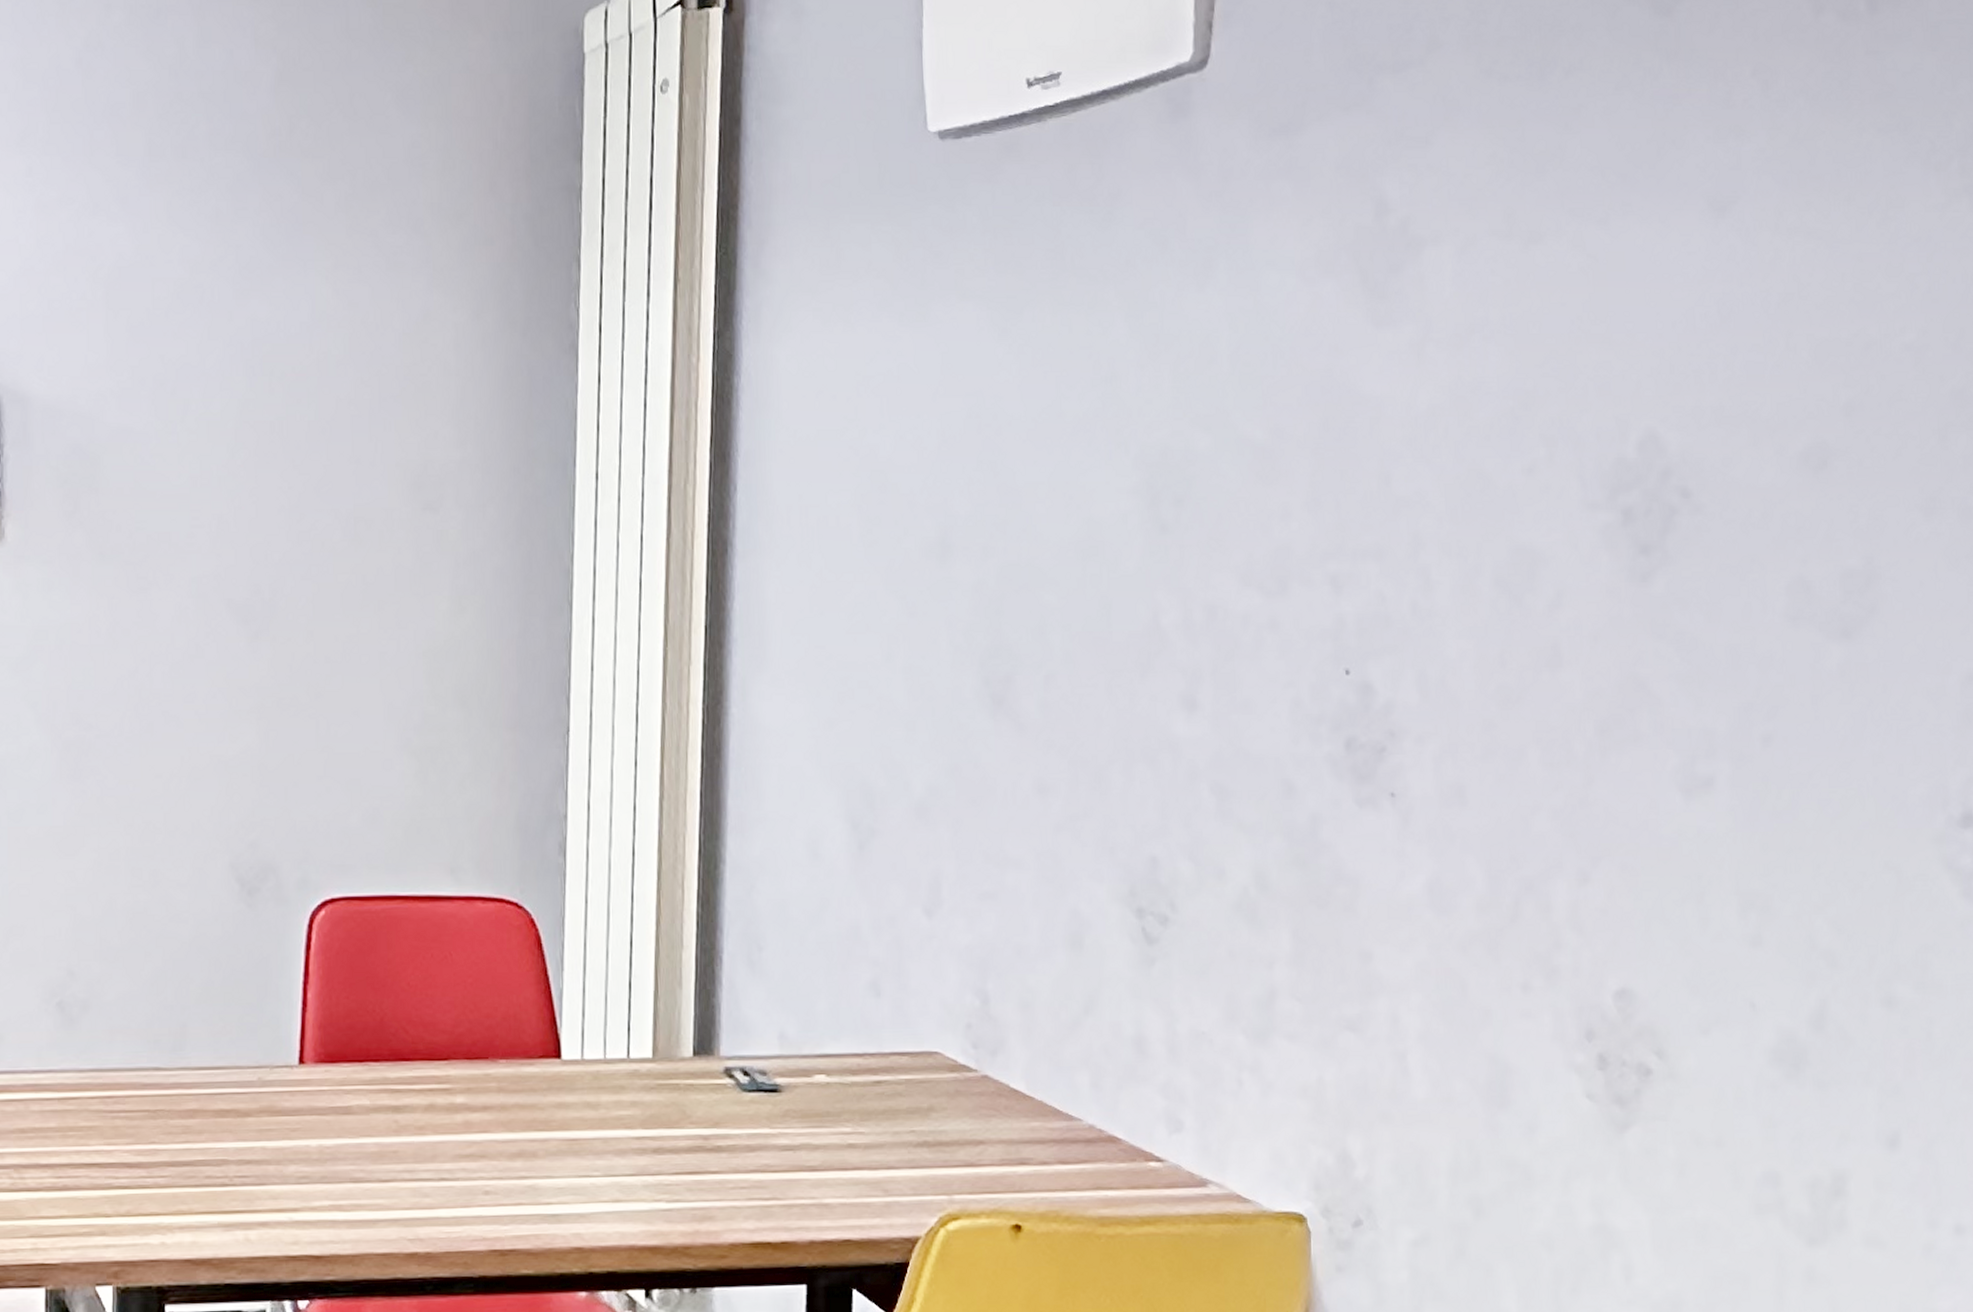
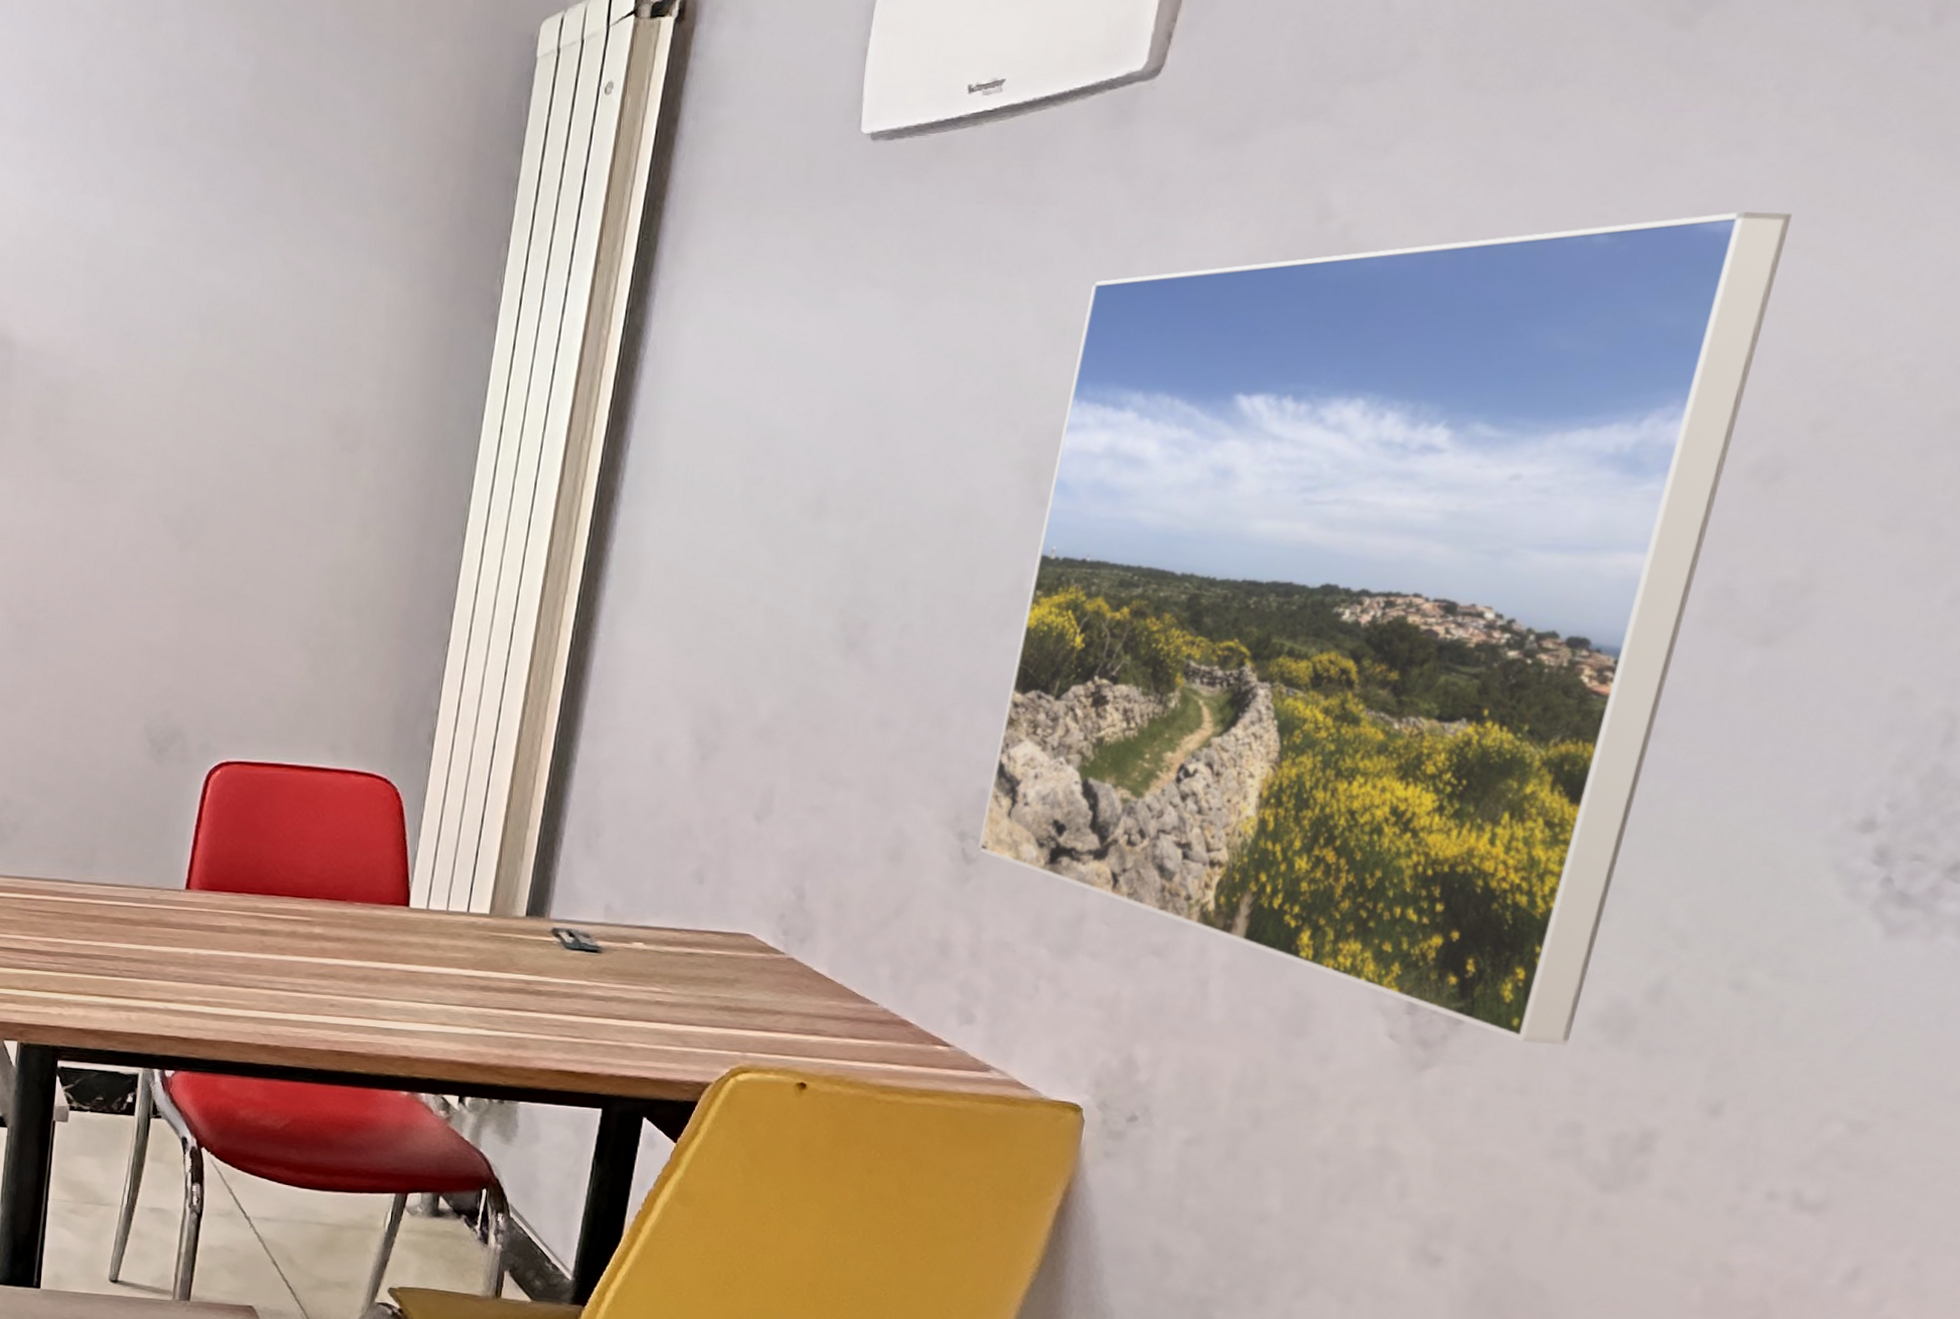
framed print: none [1157,197,1789,1088] -> present [977,212,1792,1046]

